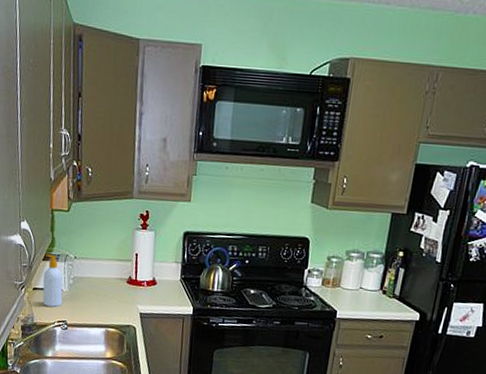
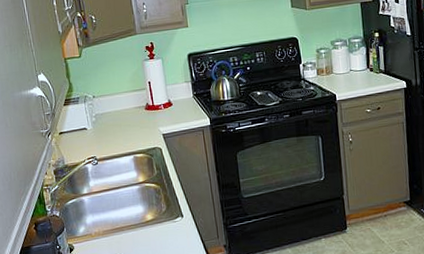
soap bottle: present [43,254,63,307] -> none [65,99,89,147]

